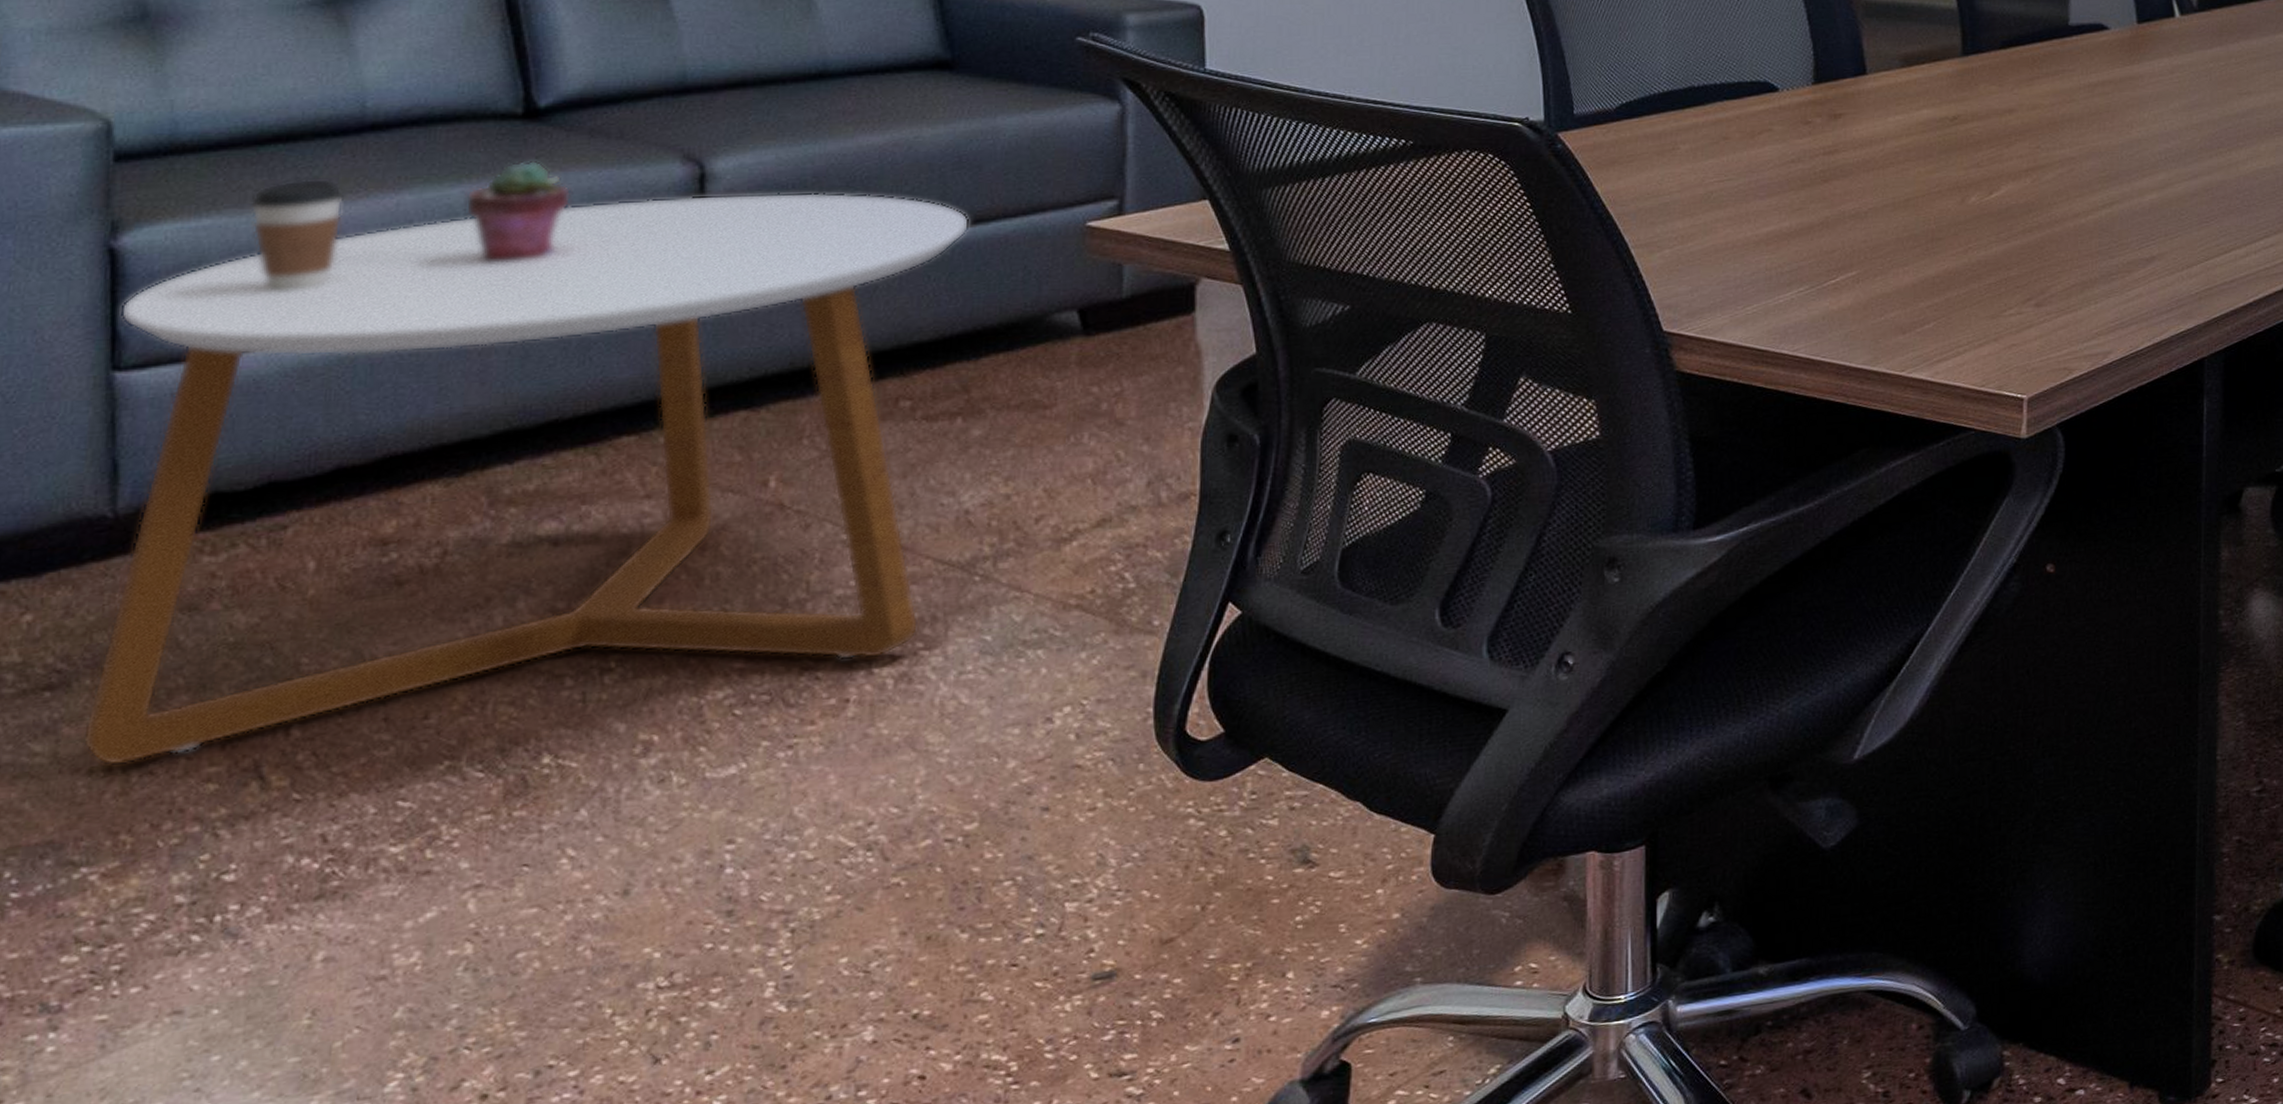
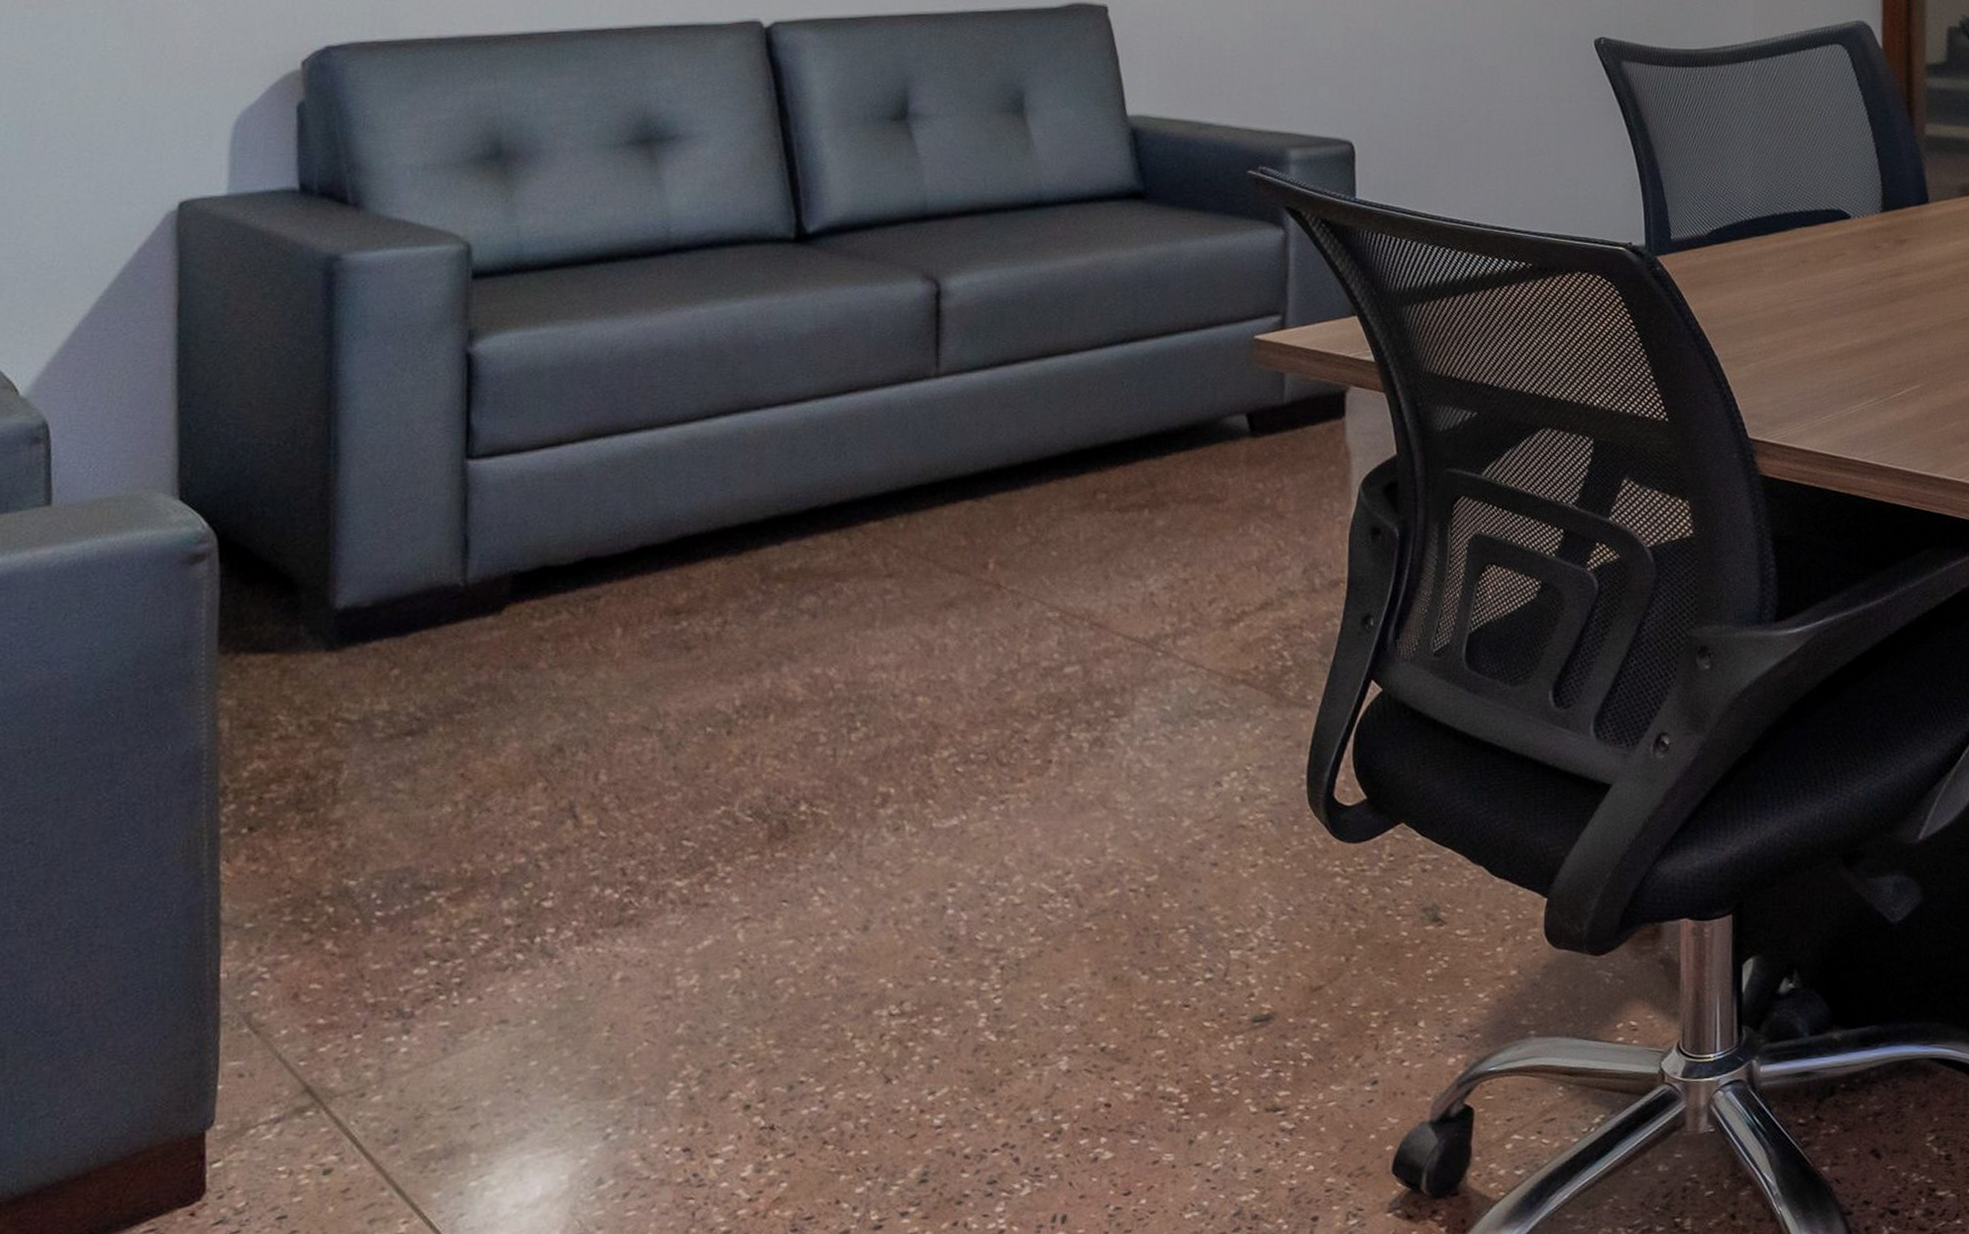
coffee table: present [82,192,970,767] -> none [435,307,1158,803]
coffee cup: present [248,178,346,291] -> none [576,294,652,391]
potted succulent: present [465,160,571,263] -> none [747,278,832,368]

